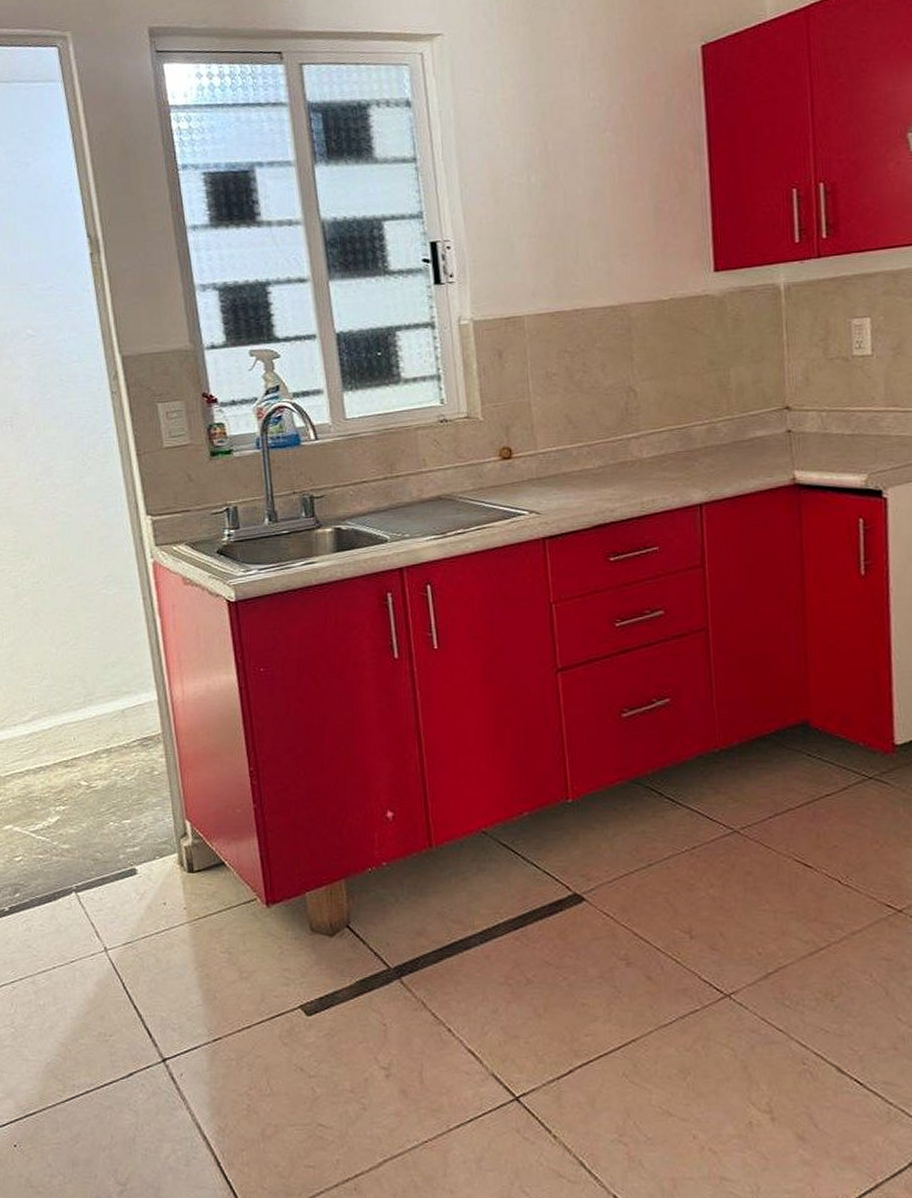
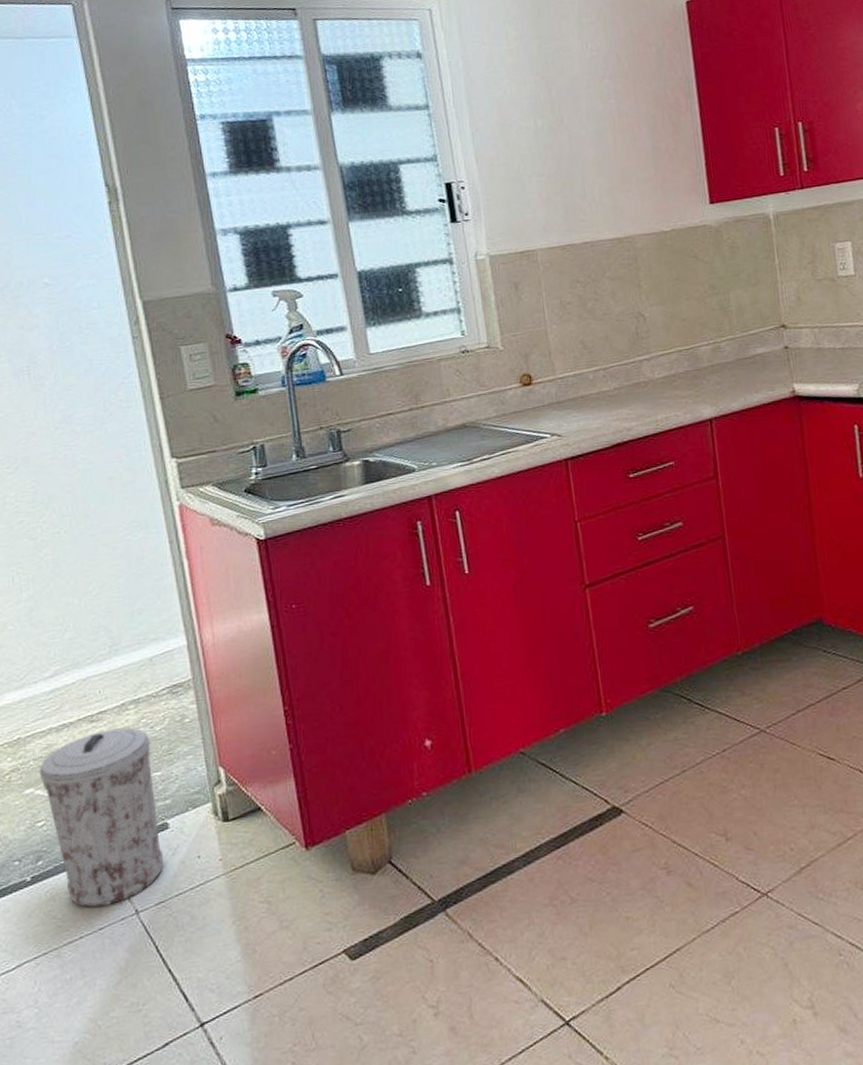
trash can: none [17,775,132,942] -> present [39,727,164,908]

